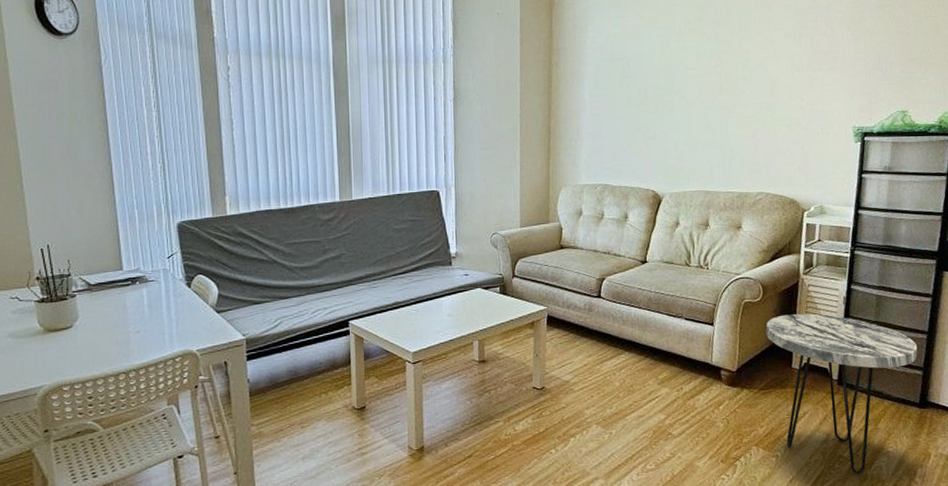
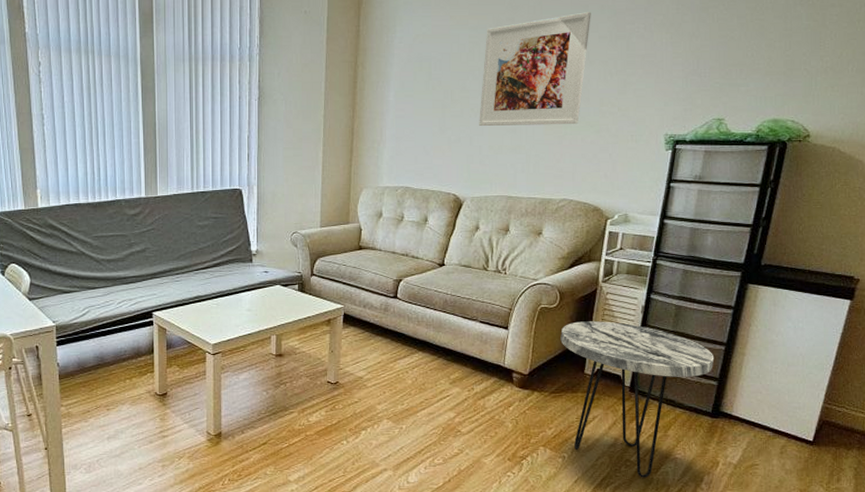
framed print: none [673,11,776,122] -> present [479,12,591,126]

